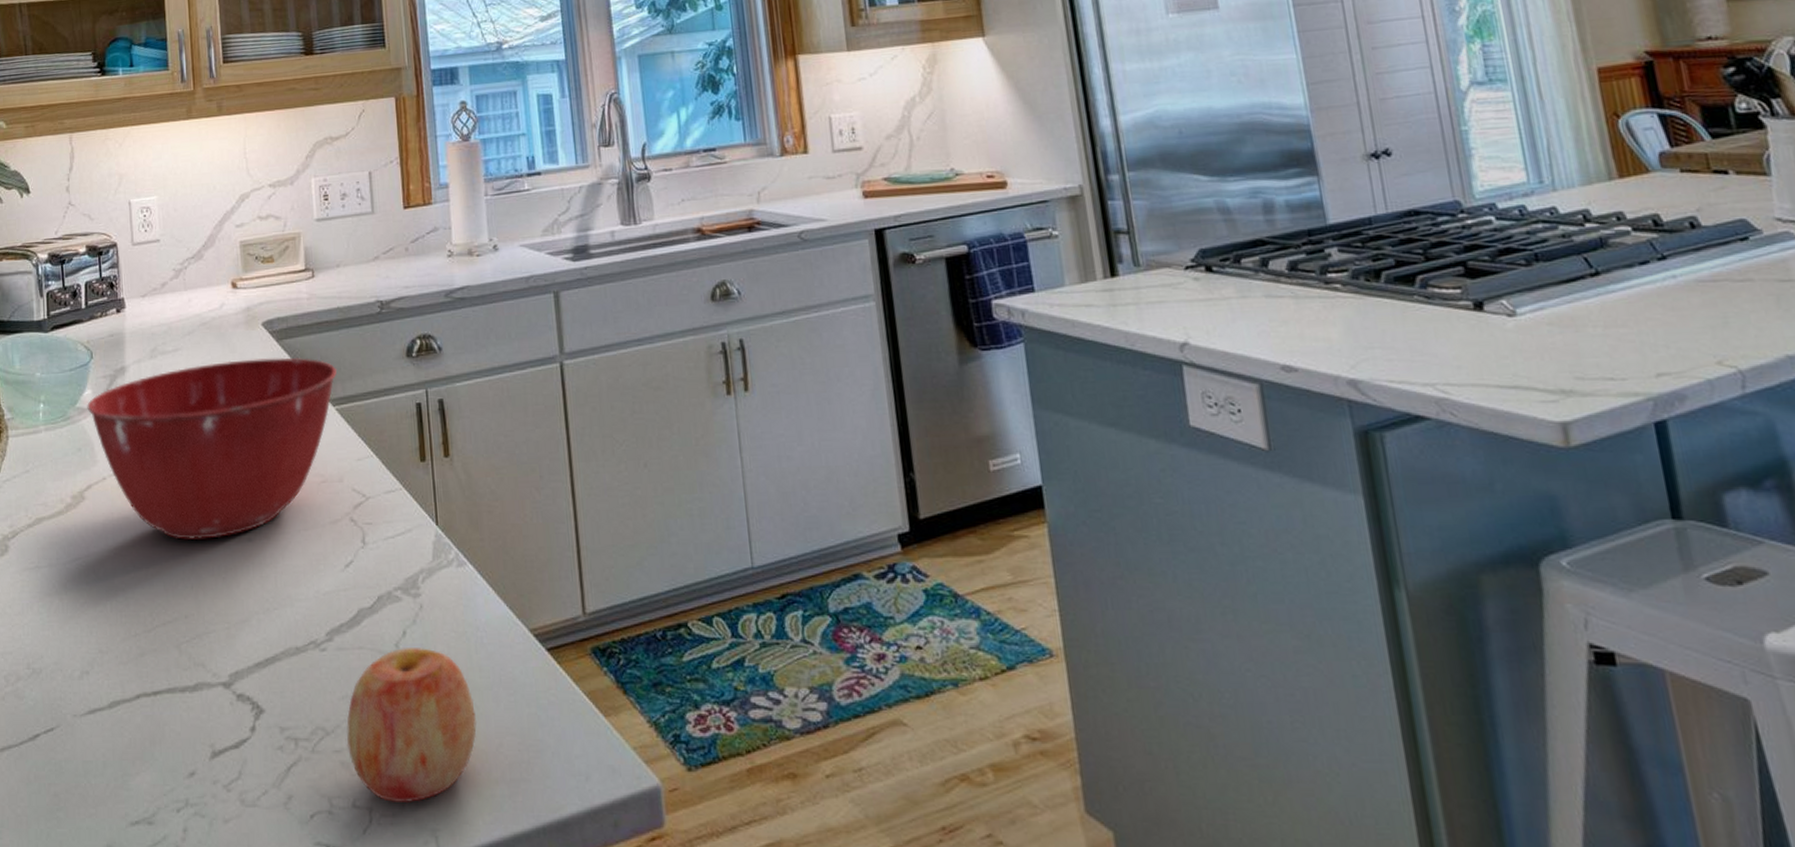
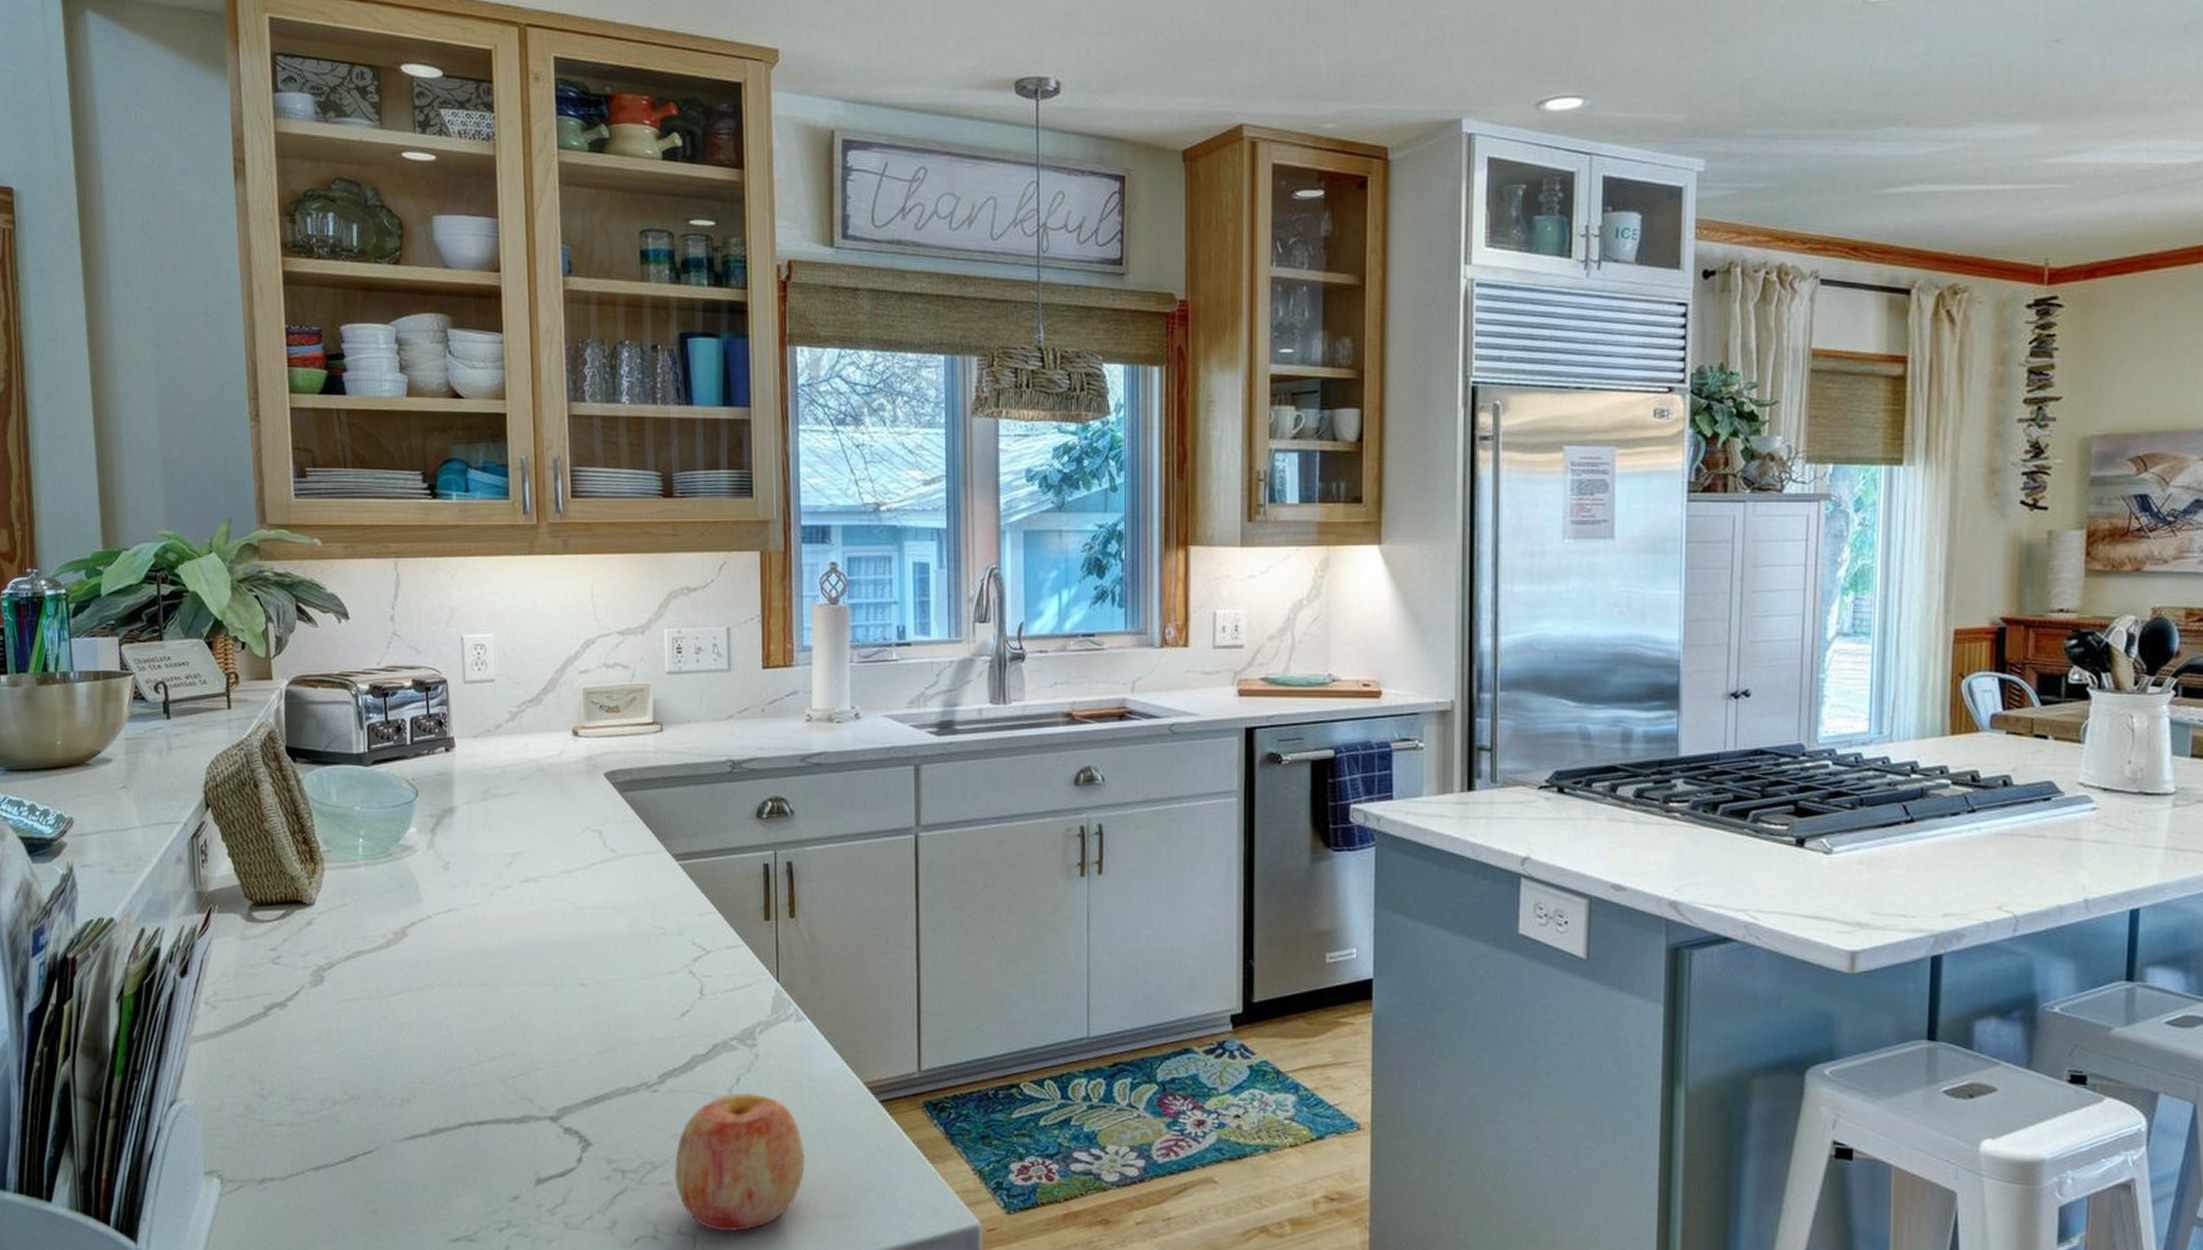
mixing bowl: present [87,357,337,540] -> none [411,808,682,982]

